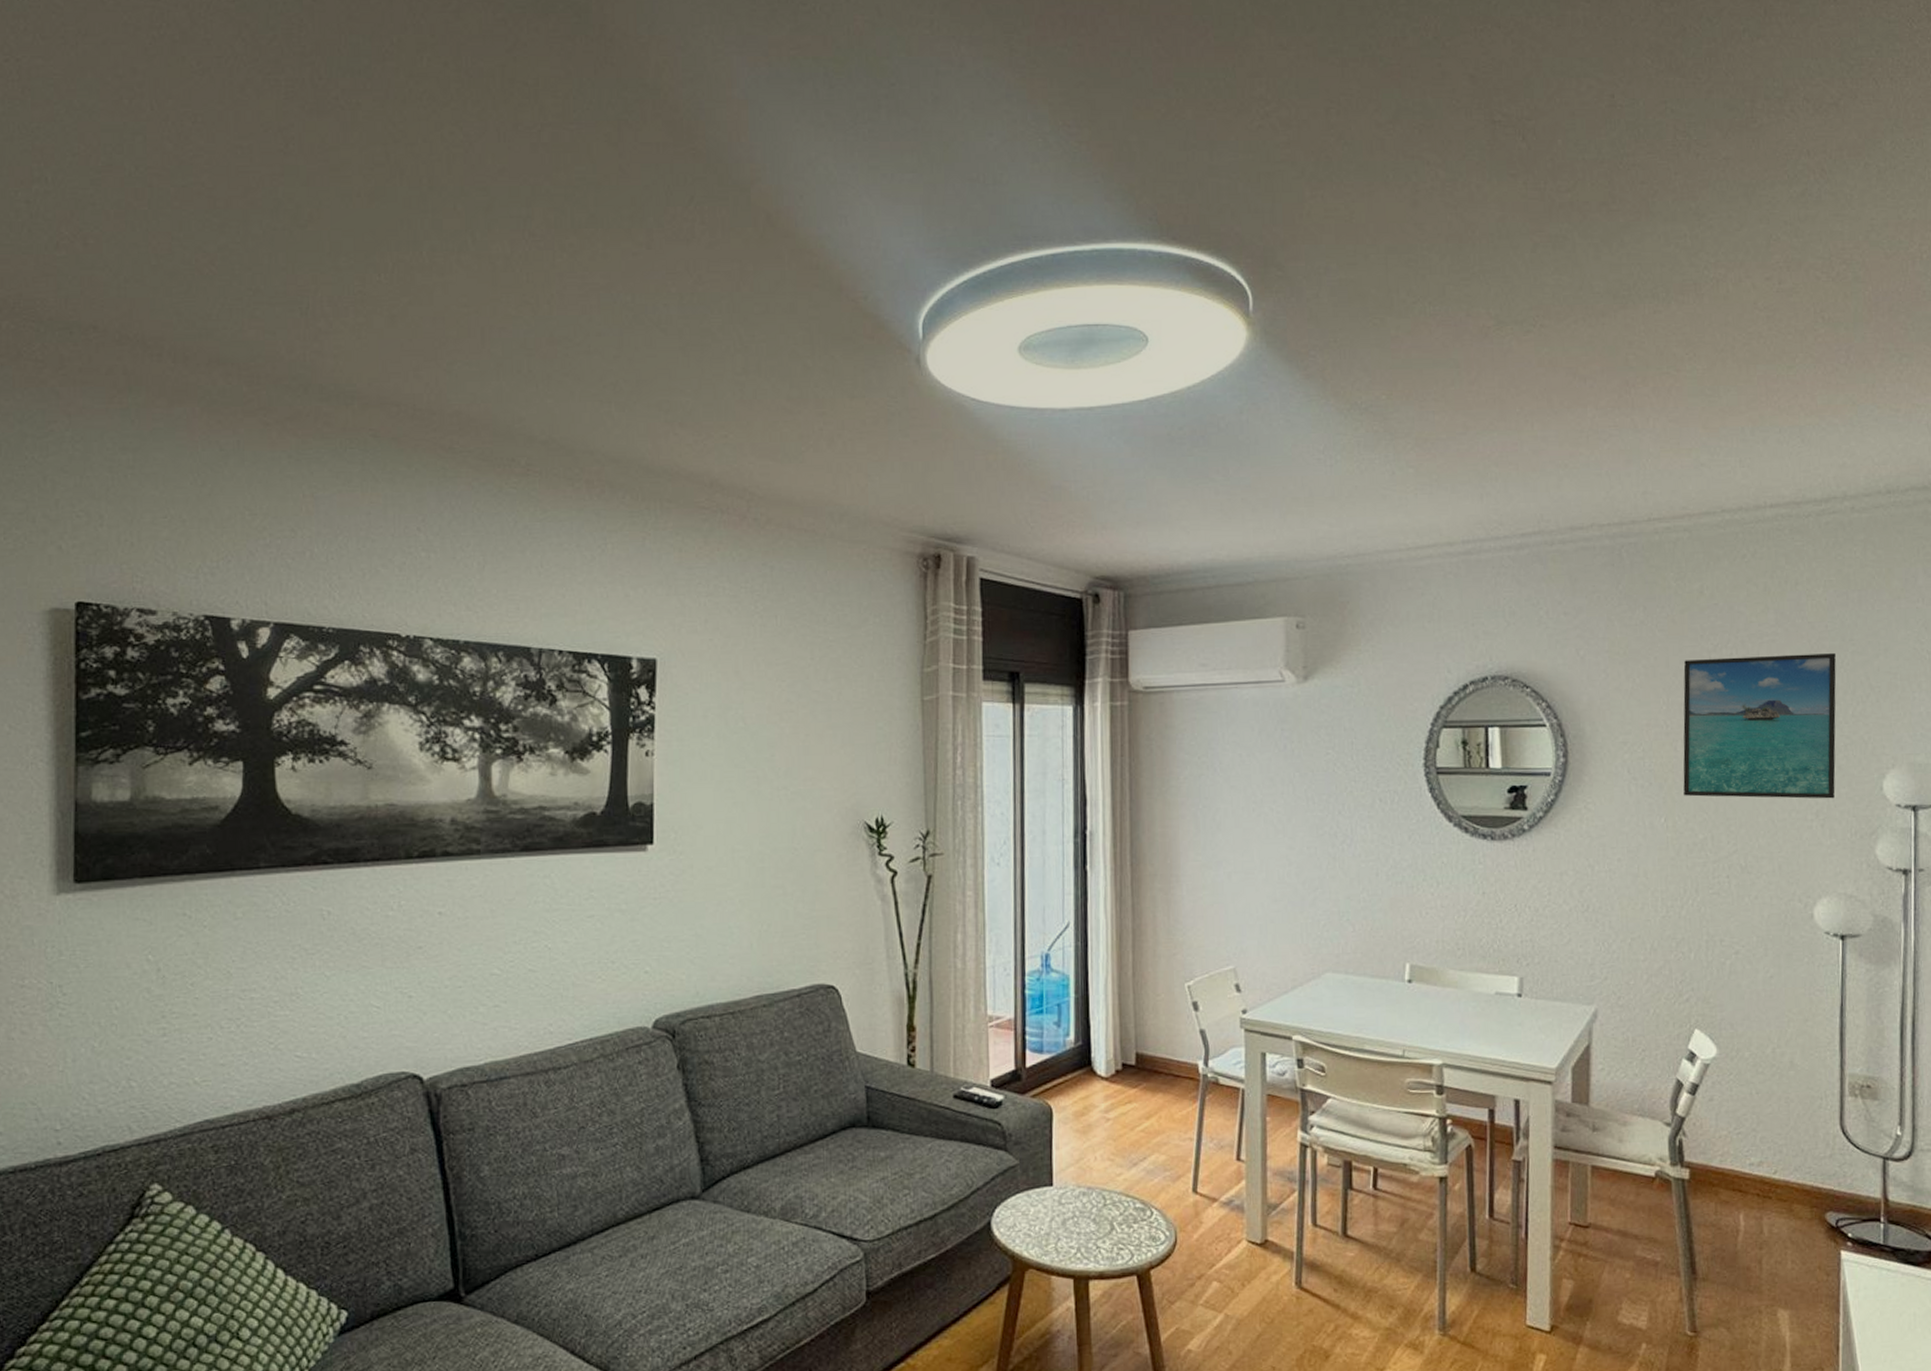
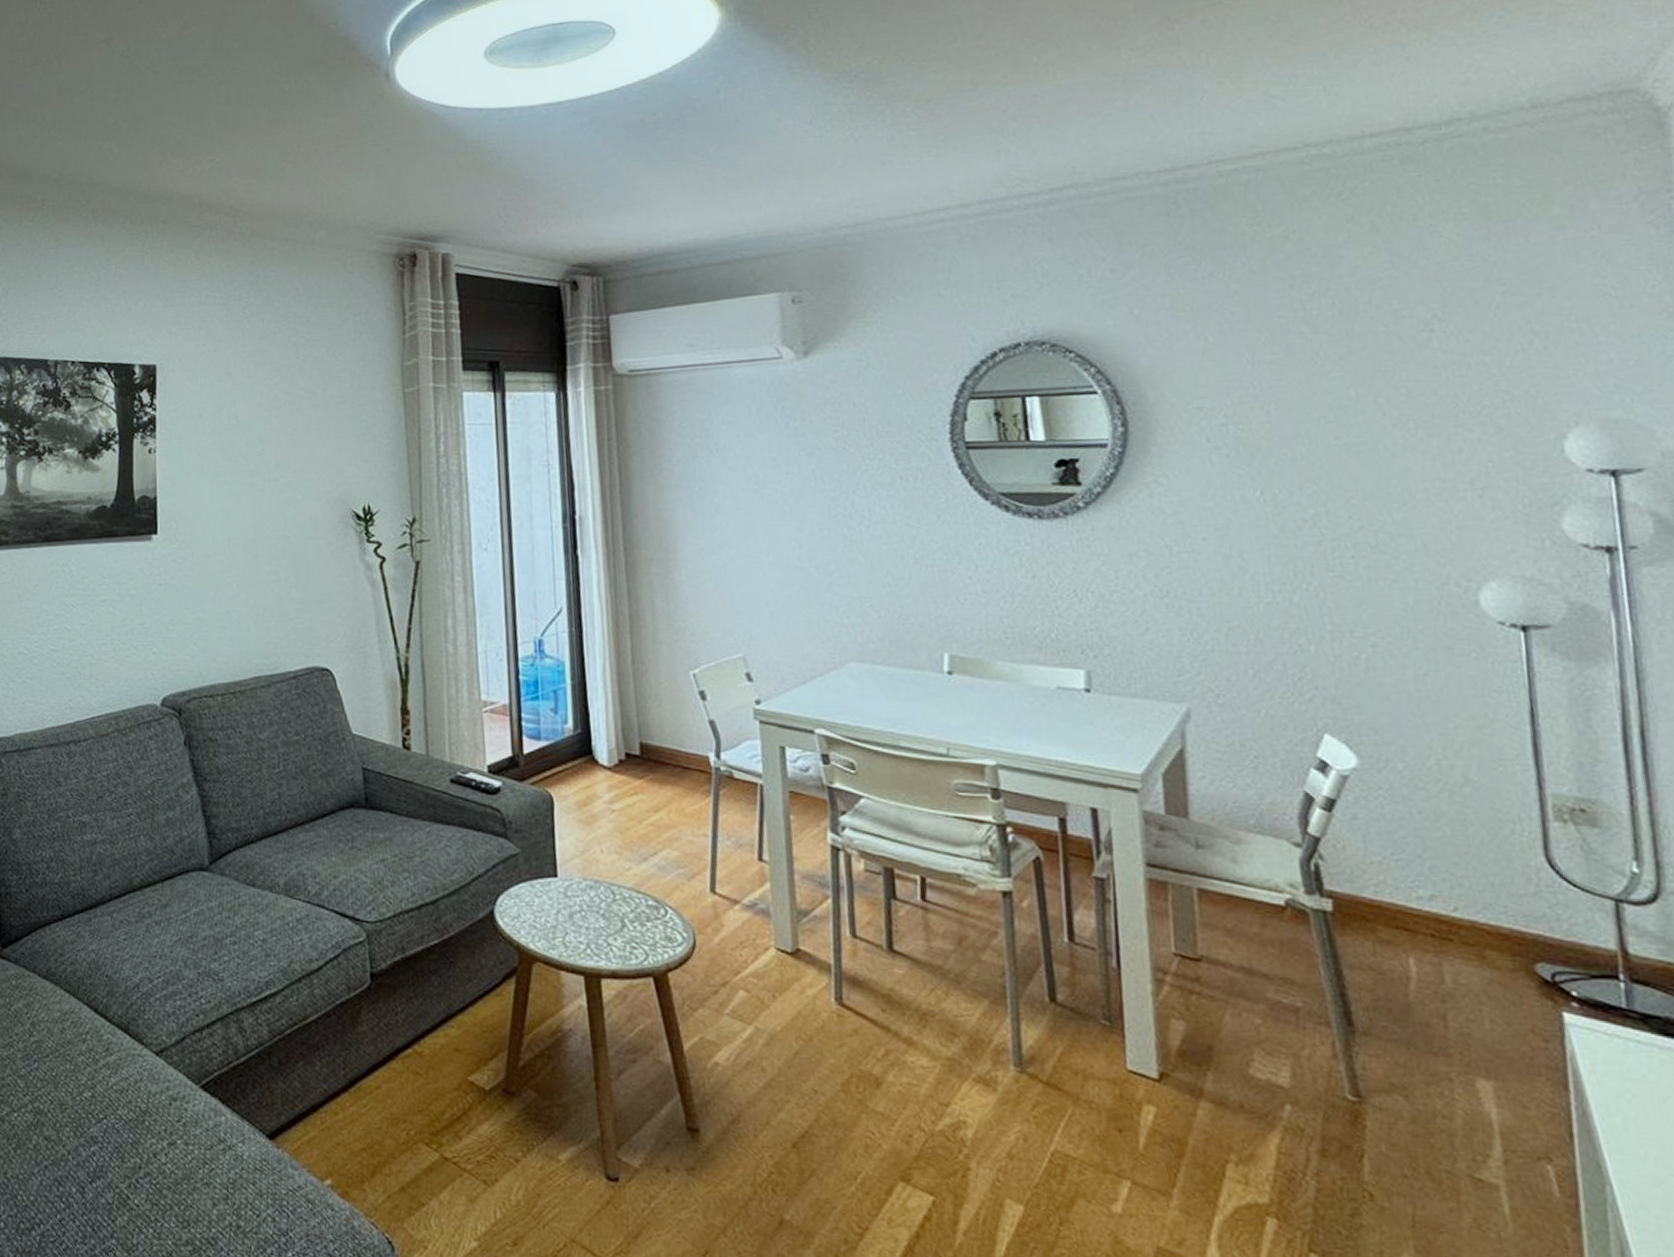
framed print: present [1683,653,1836,799] -> none [1270,296,1496,466]

